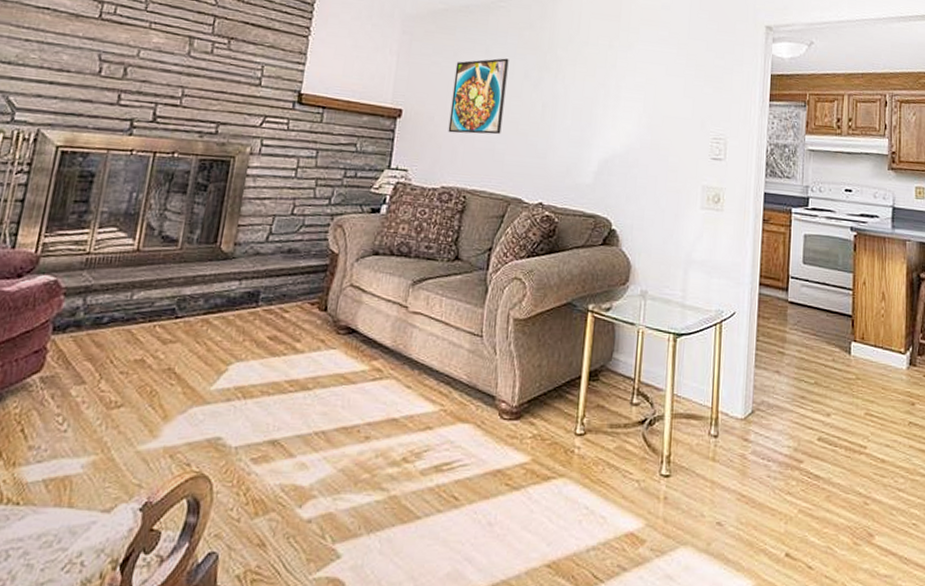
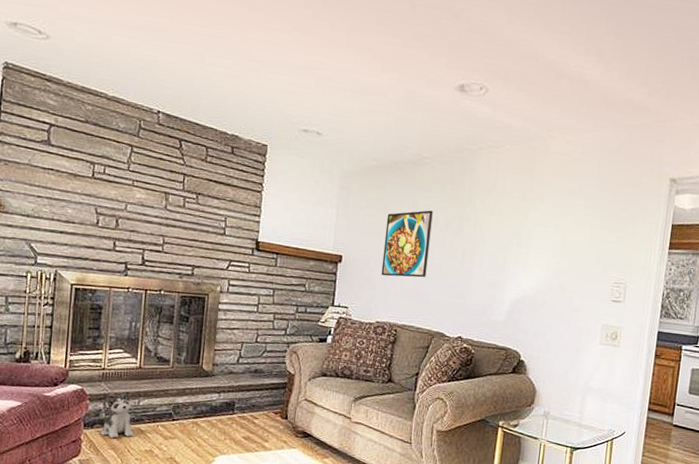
plush toy: none [75,281,121,346] -> present [100,390,133,439]

